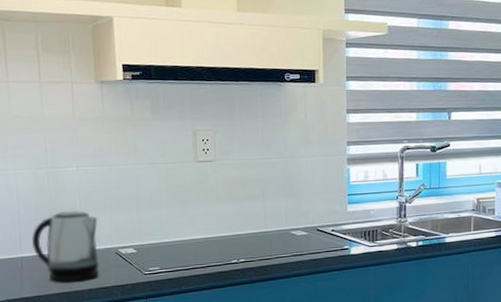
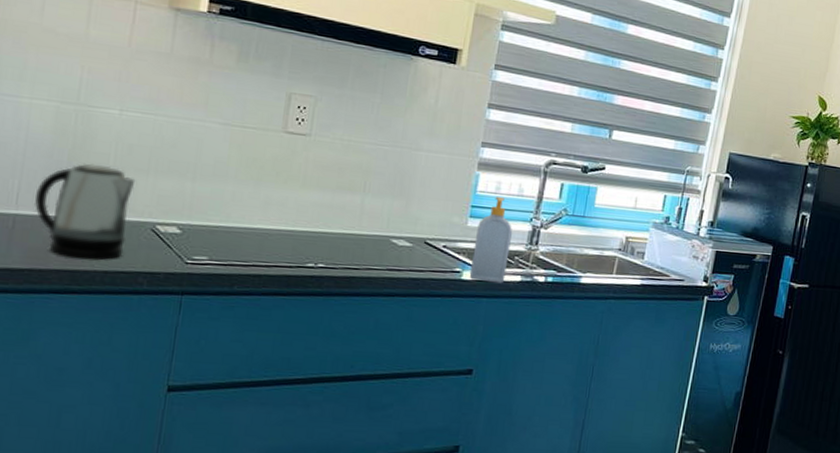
soap bottle: none [355,183,385,254] -> present [469,196,513,284]

